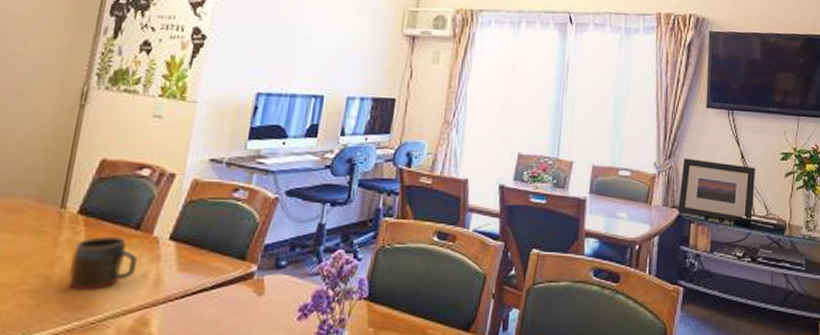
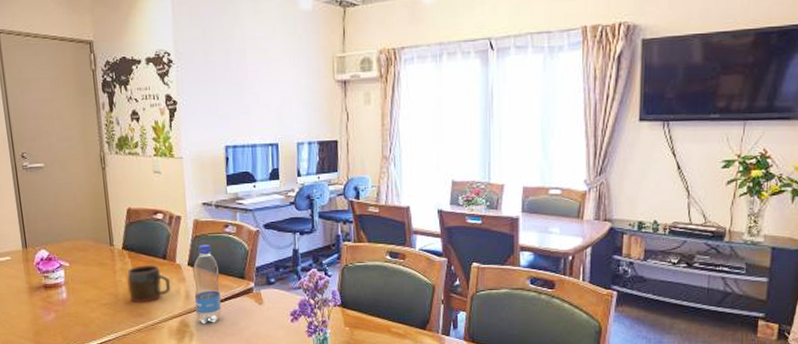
bottle: none [163,212,213,322] -> present [193,244,222,324]
picture frame: present [678,158,755,225] -> none [610,173,693,233]

